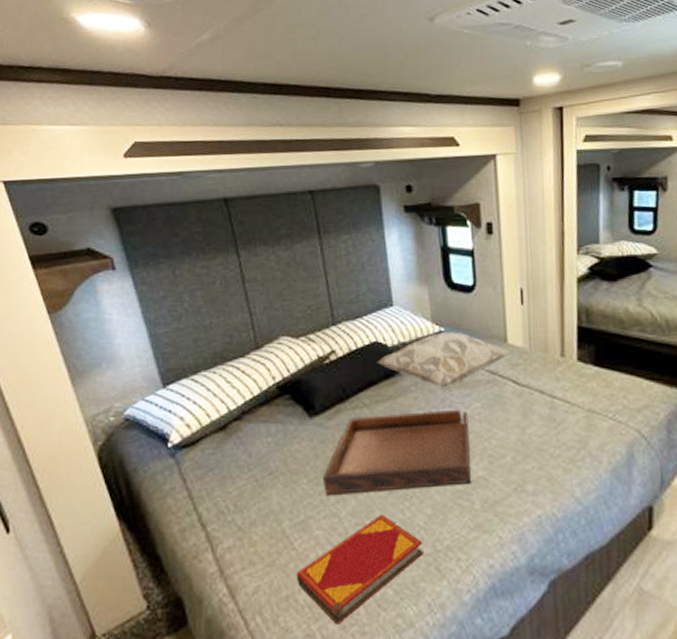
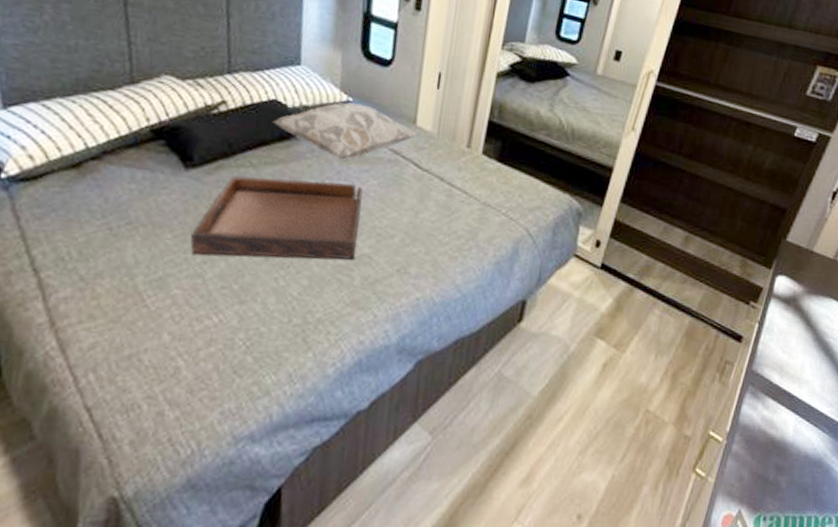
hardback book: present [296,514,423,625] -> none [143,280,293,388]

